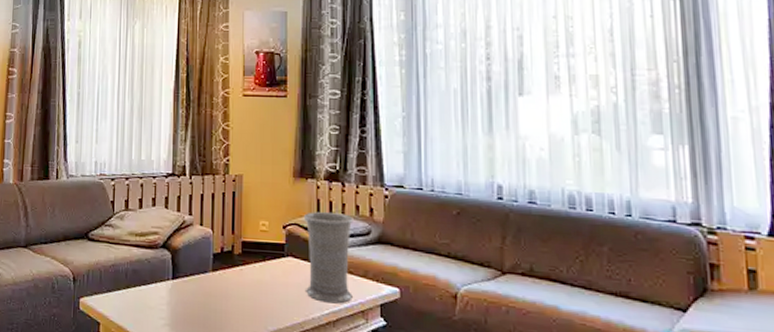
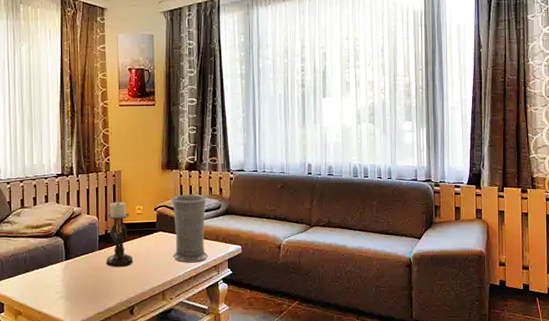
candle holder: none [220,211,255,298] -> present [106,200,134,268]

